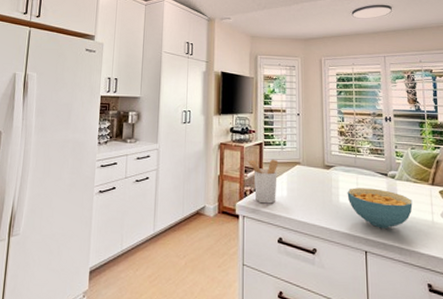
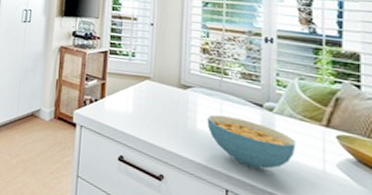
utensil holder: present [246,159,279,204] -> none [88,66,125,118]

